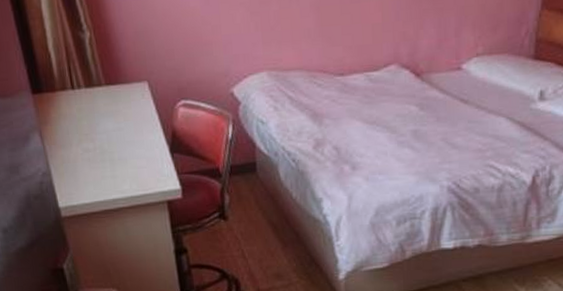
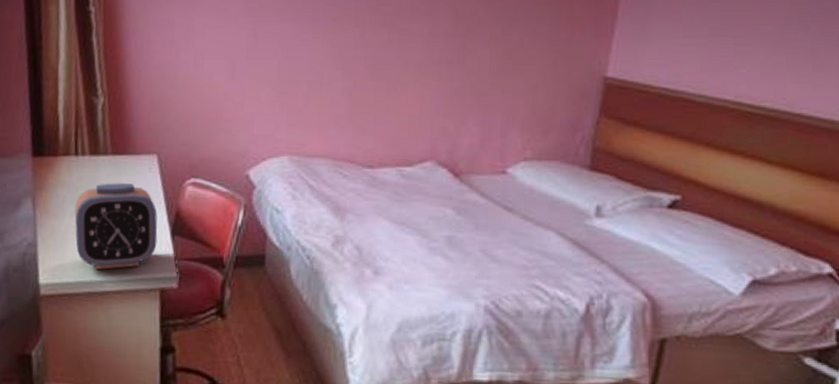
alarm clock: none [79,110,159,190] -> present [74,183,158,270]

